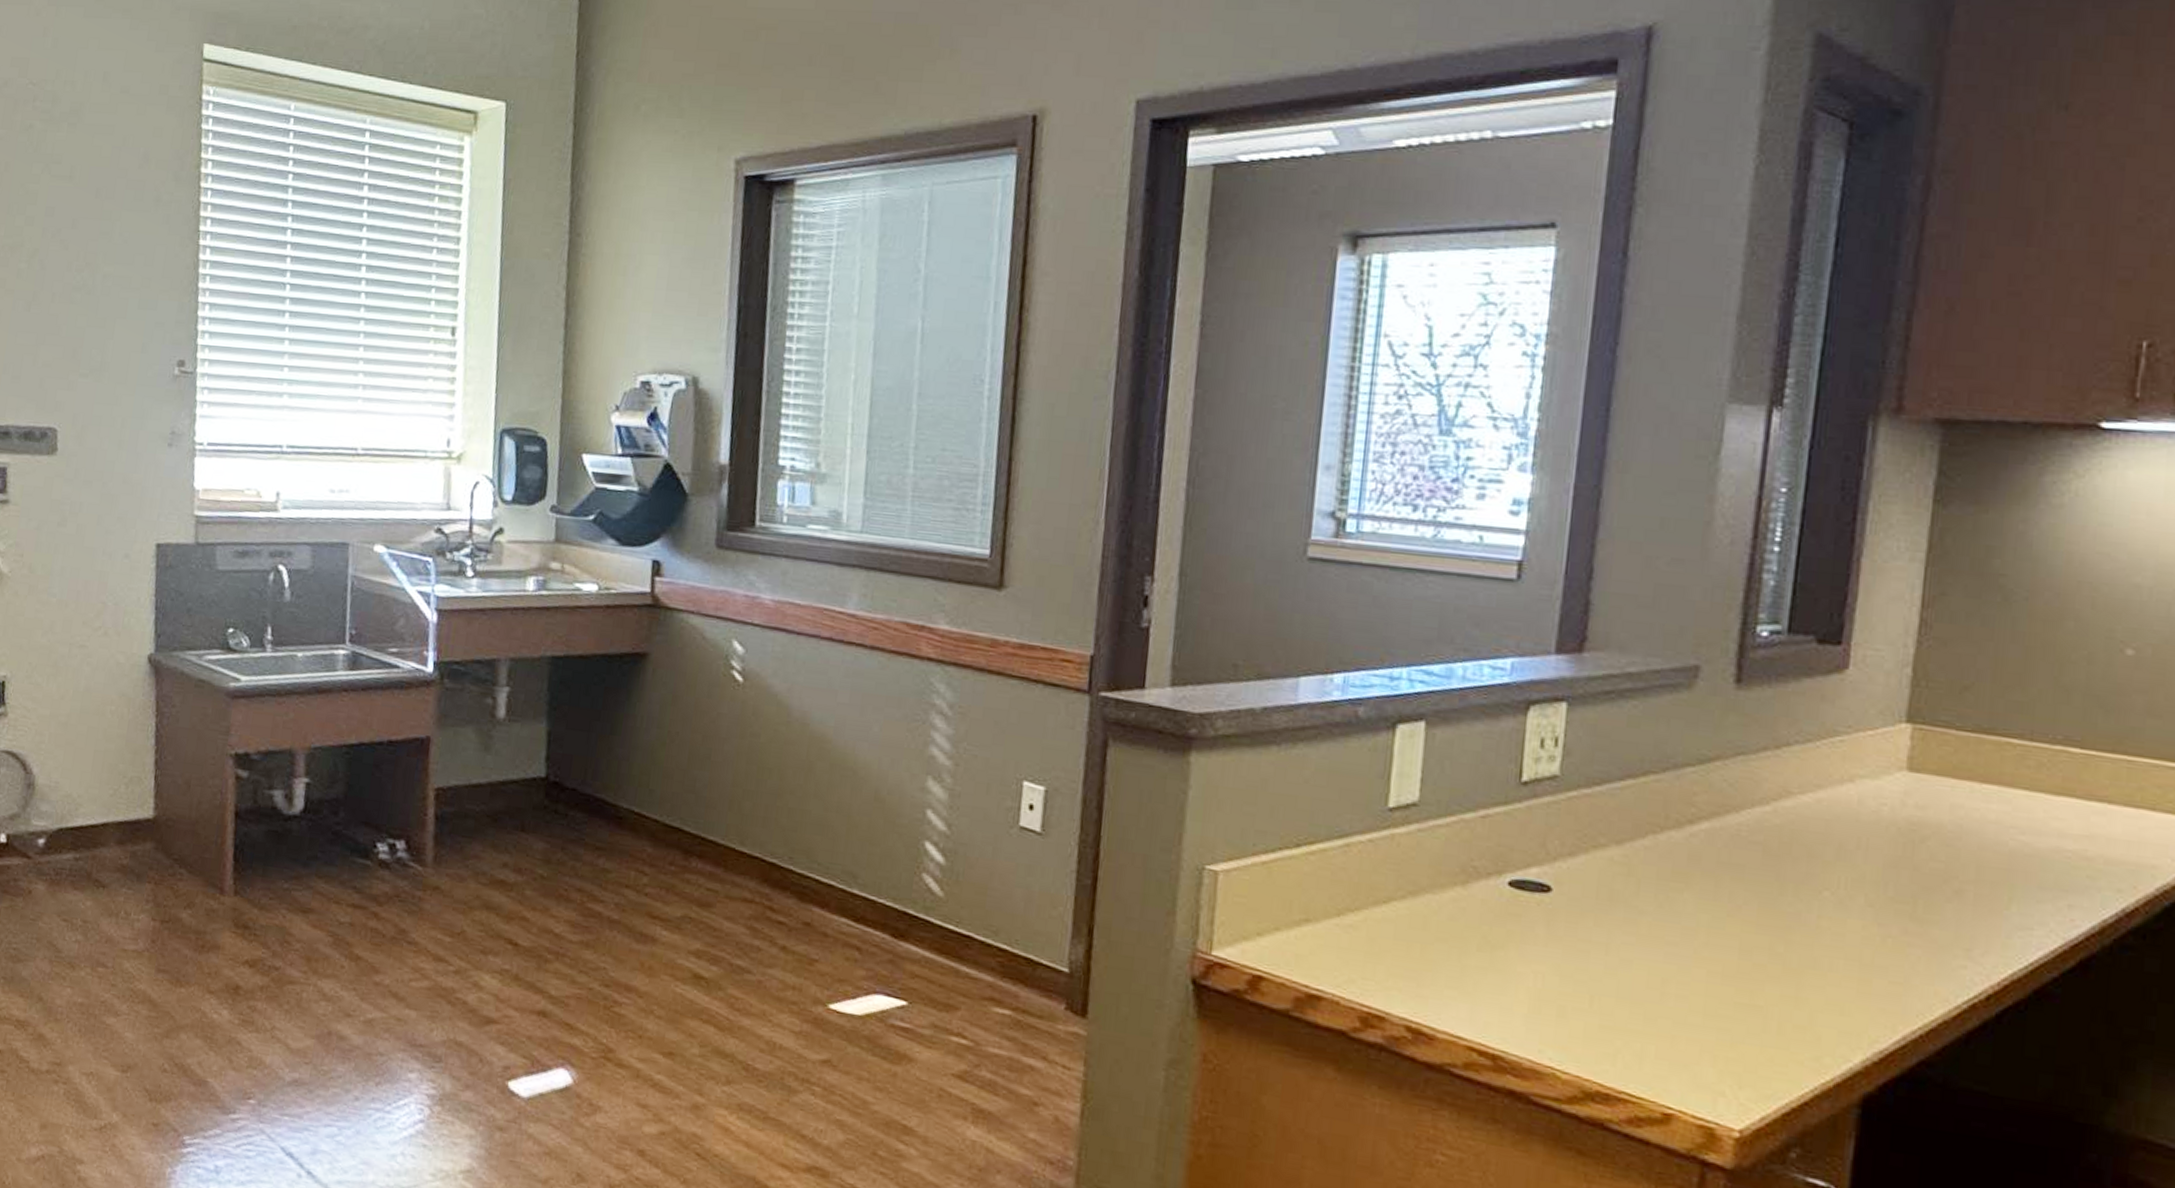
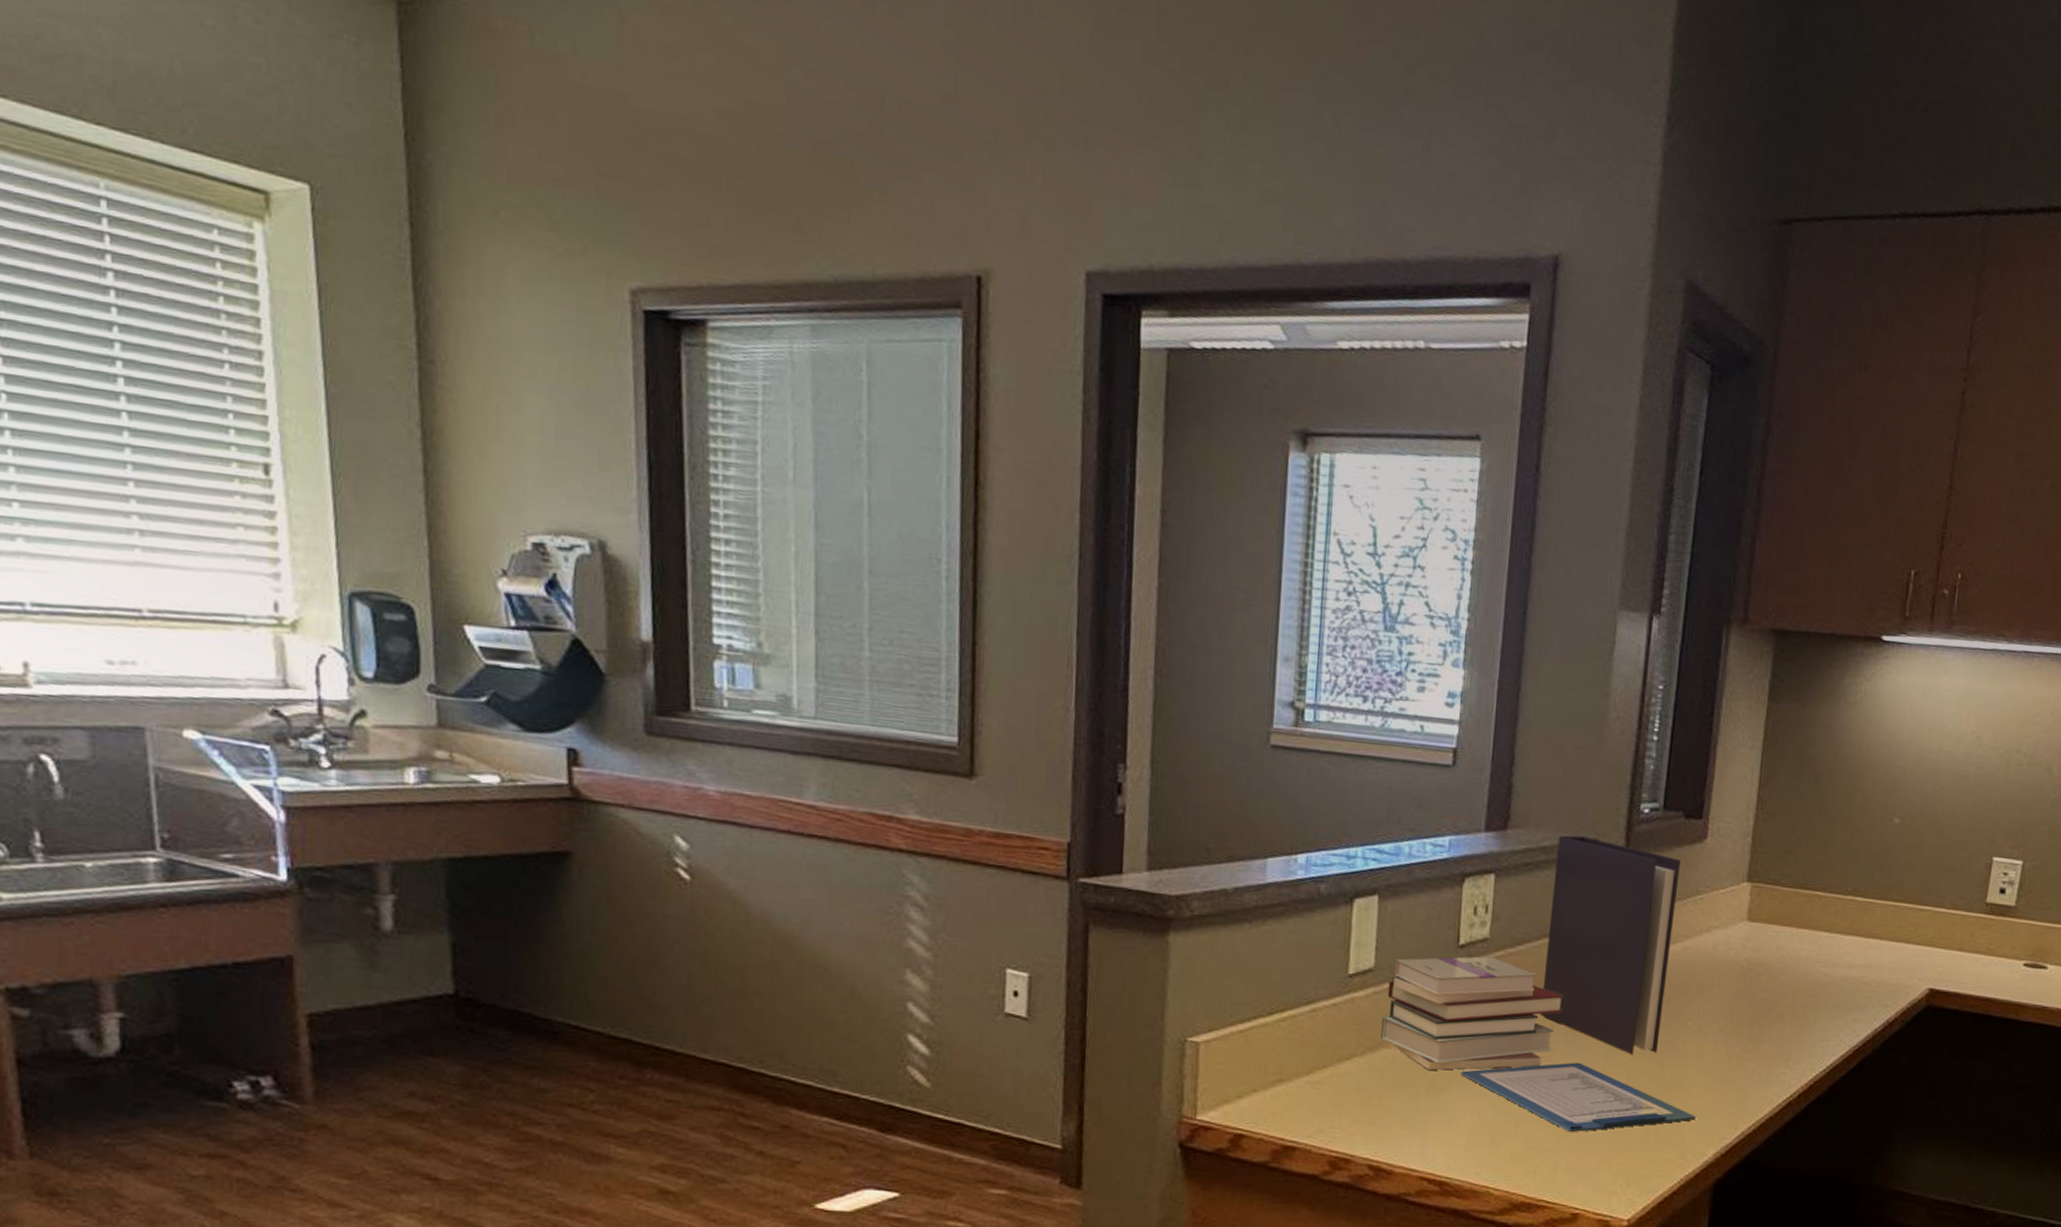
books: none [1425,793,1655,930] -> present [1381,956,1564,1071]
clipboard: none [1520,926,1836,1015] -> present [1460,1062,1696,1133]
binder: none [1624,660,1812,926] -> present [1541,835,1681,1055]

